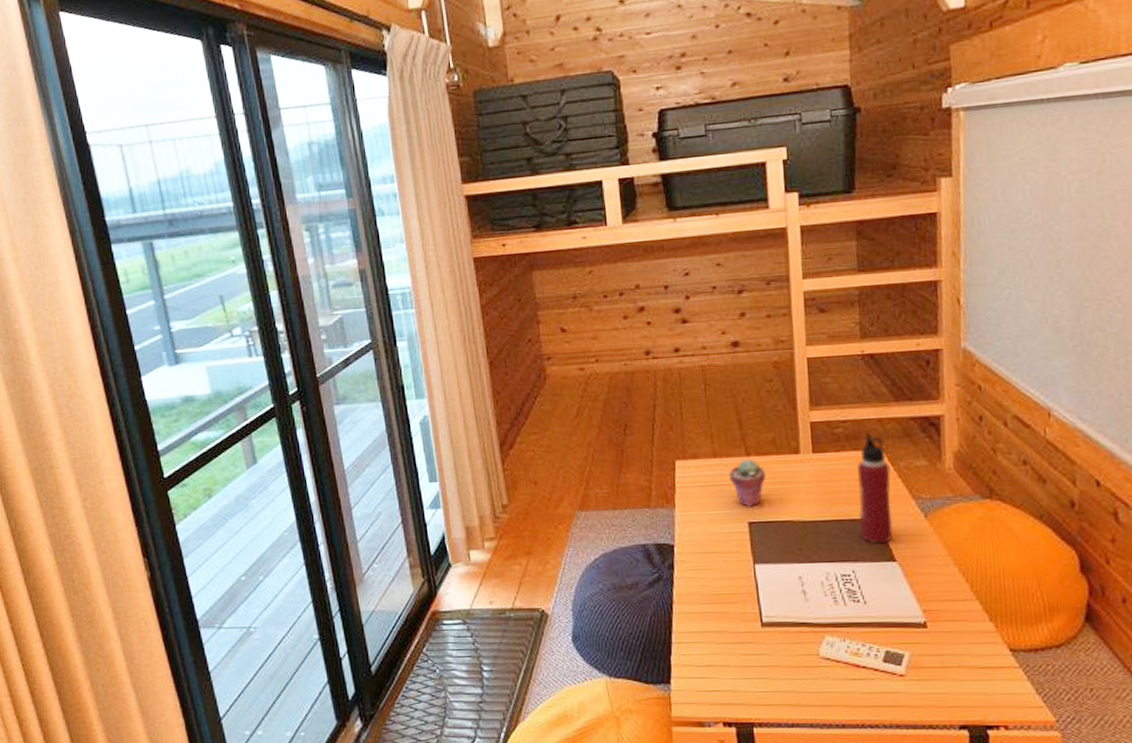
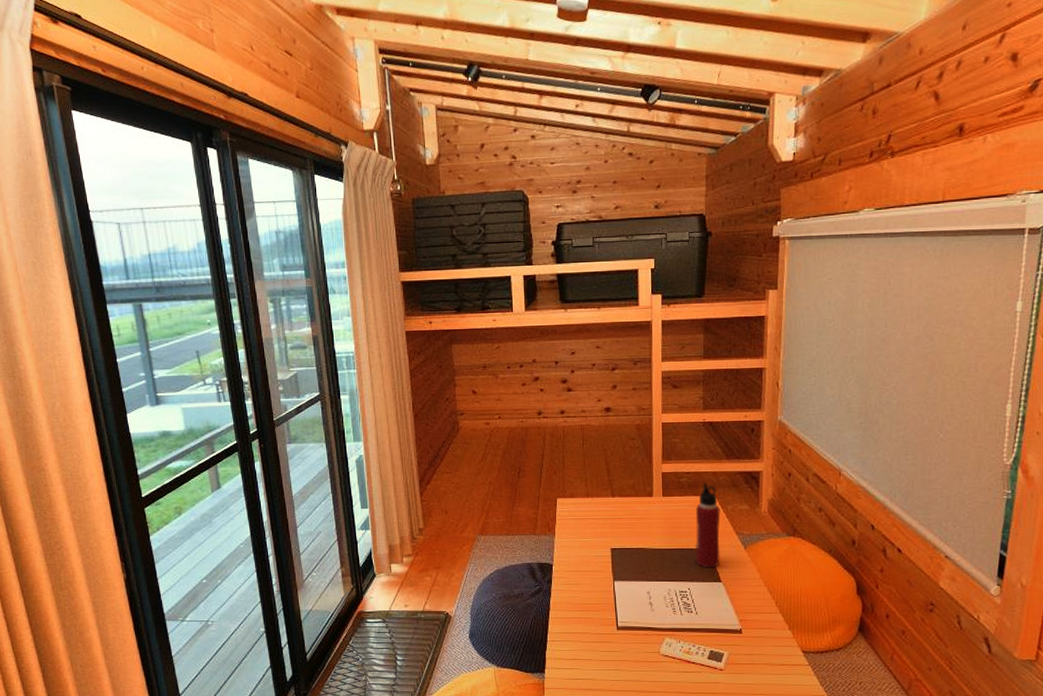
potted succulent: present [729,458,766,507] -> none [598,499,626,536]

